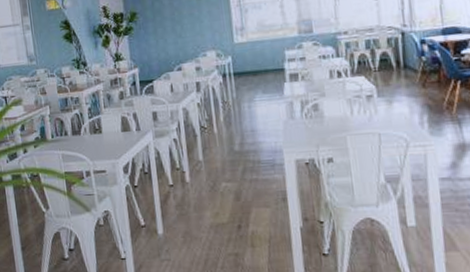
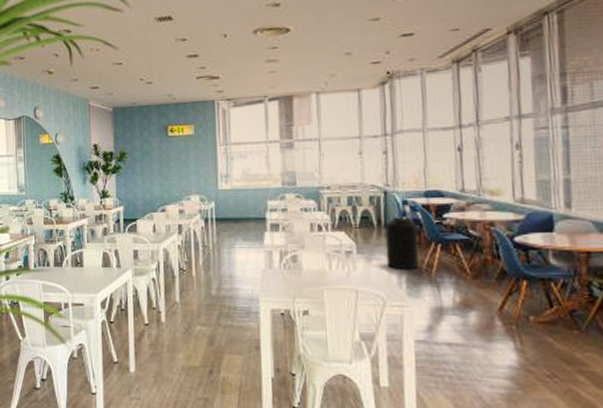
trash can: none [405,57,440,109] -> present [385,217,419,269]

